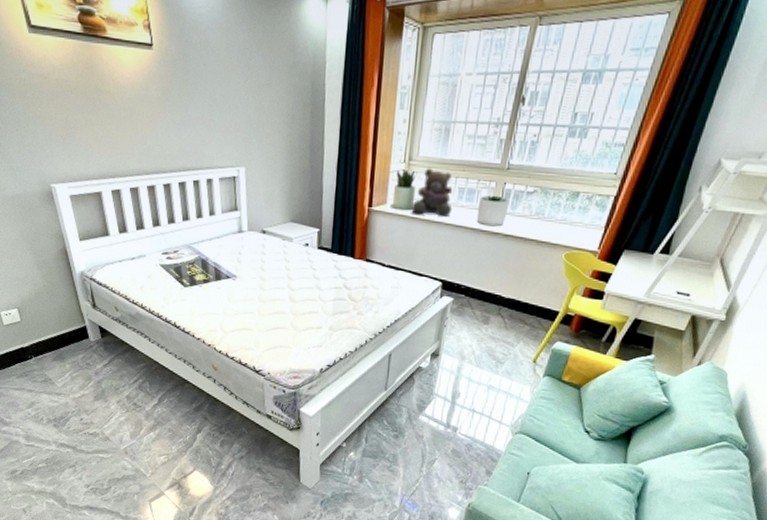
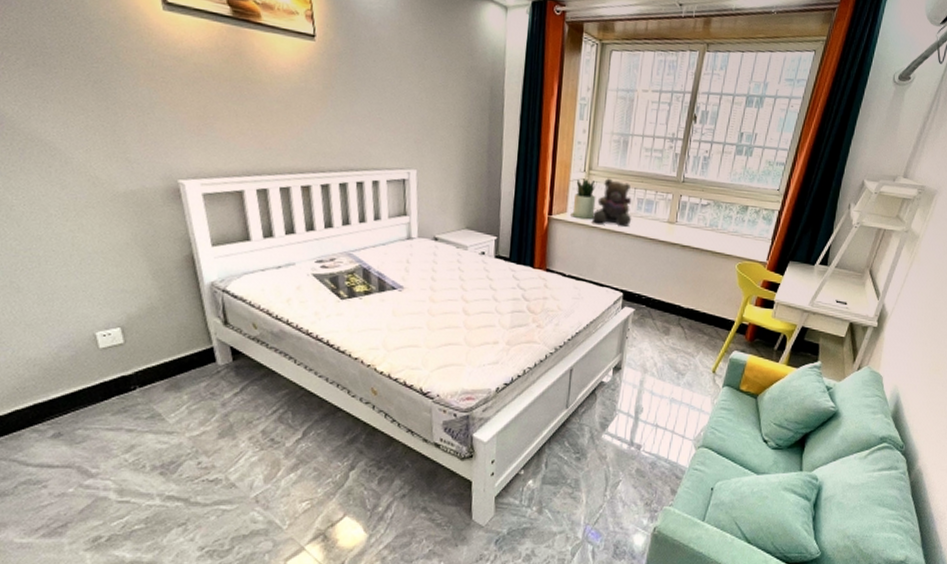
planter: present [476,195,510,227] -> none [655,206,686,238]

